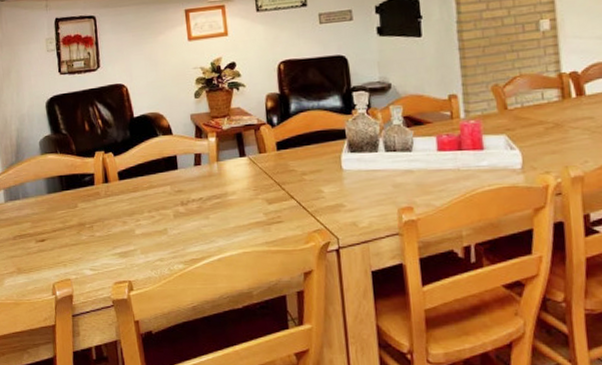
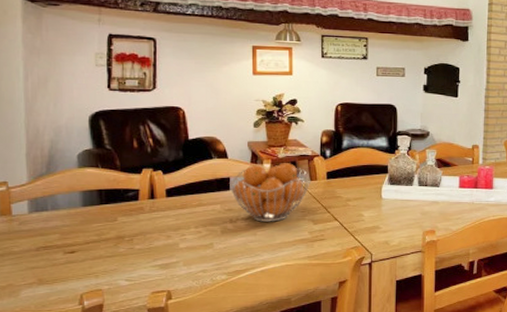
fruit basket: none [177,135,260,204] -> present [230,163,310,222]

